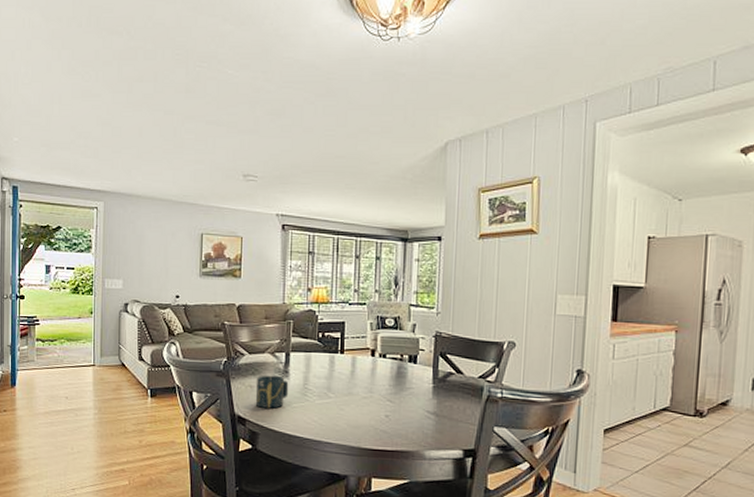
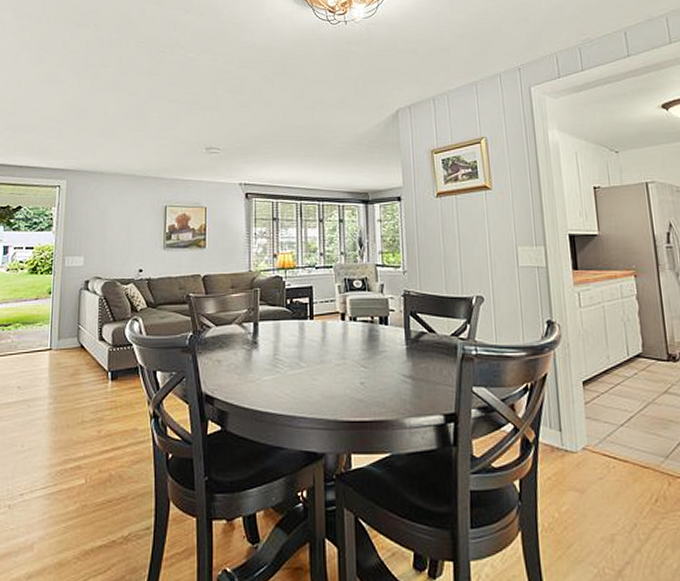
cup: present [255,375,289,409] -> none [223,347,258,384]

